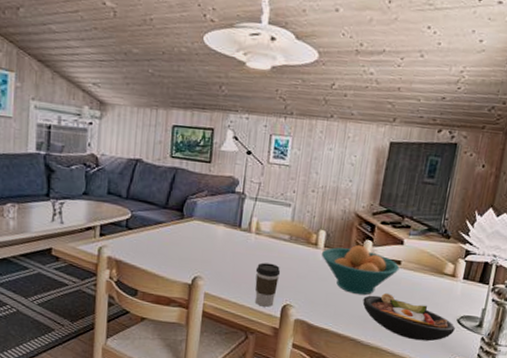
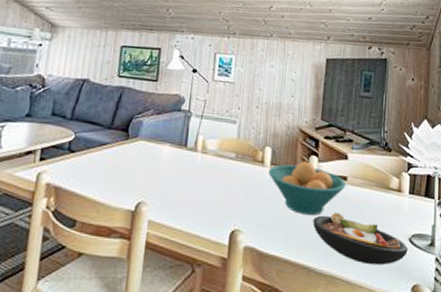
coffee cup: present [254,262,281,307] -> none [201,184,228,234]

